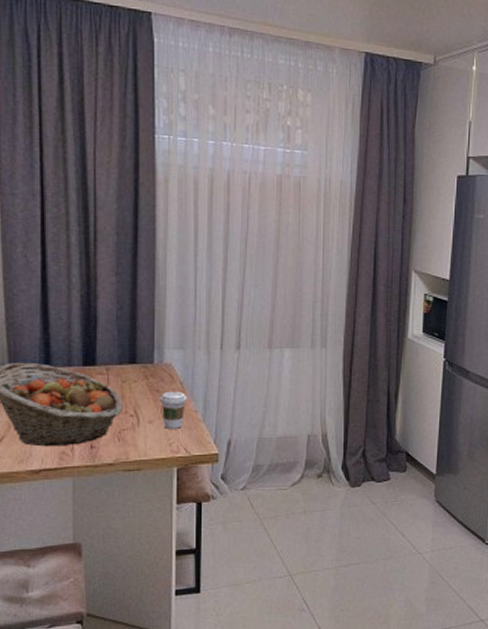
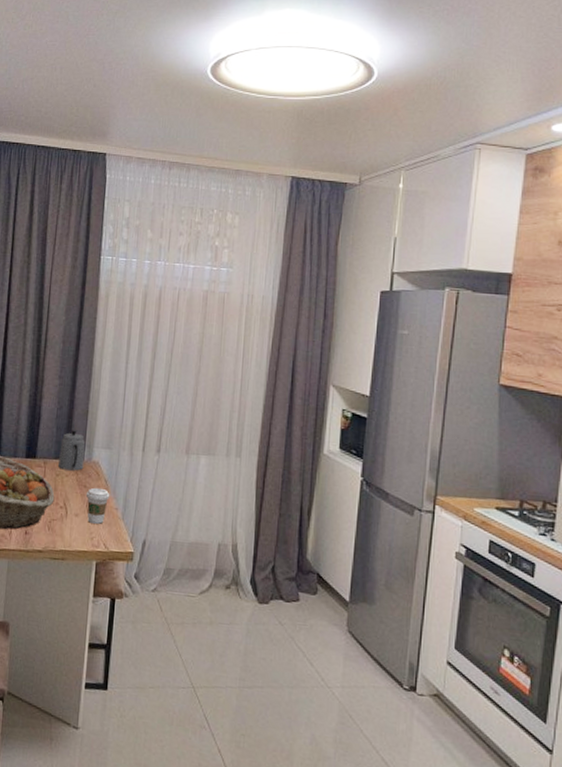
teapot: none [124,331,154,375] -> present [58,430,85,471]

